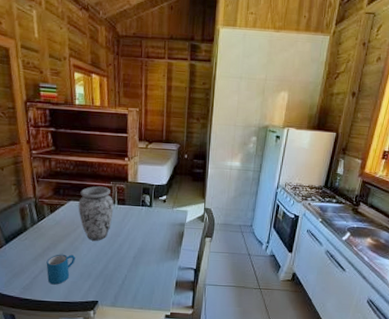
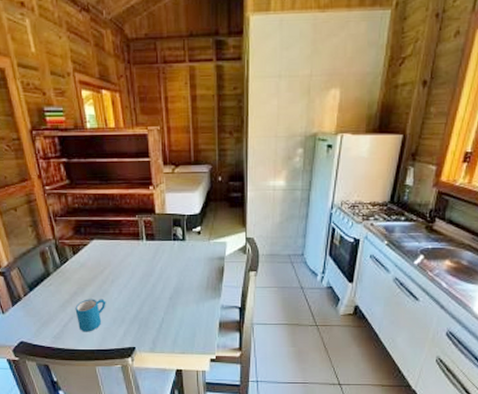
vase: present [78,186,114,241] -> none [102,221,142,282]

